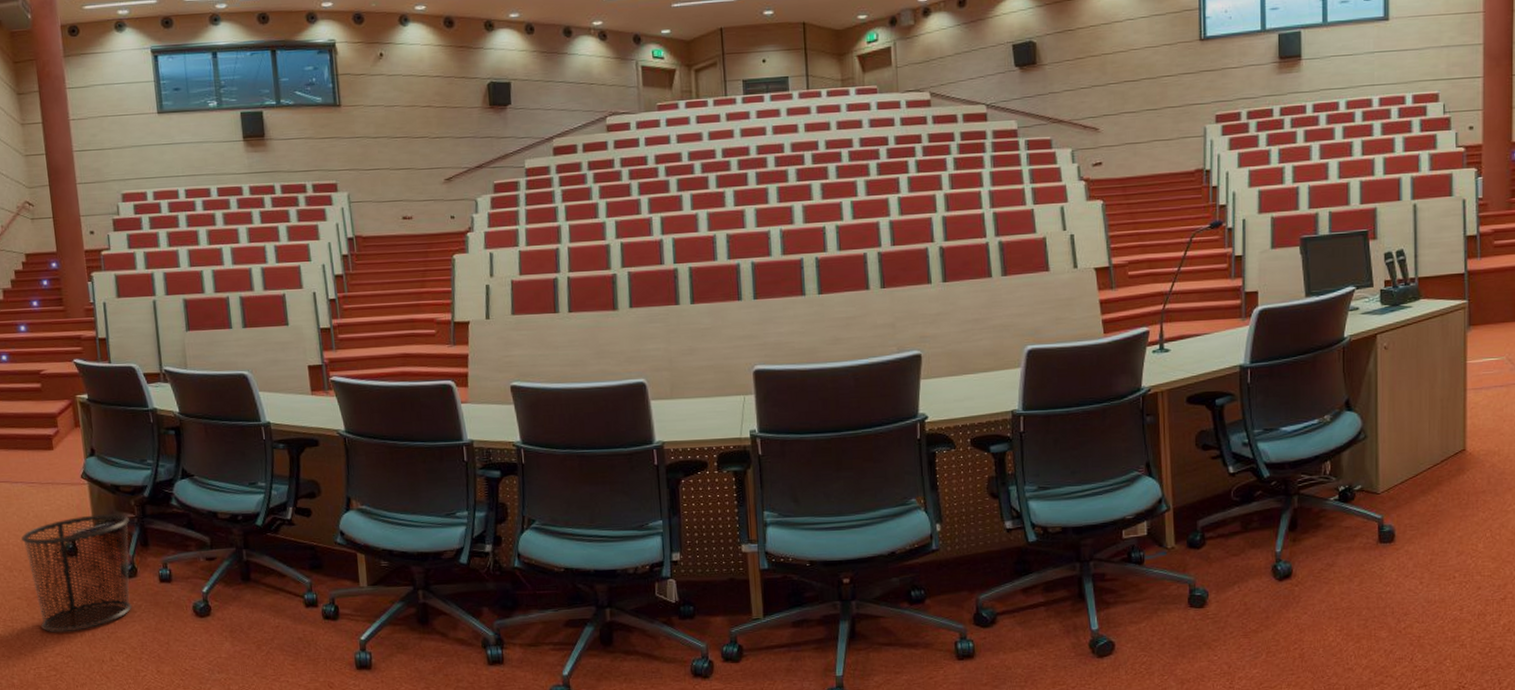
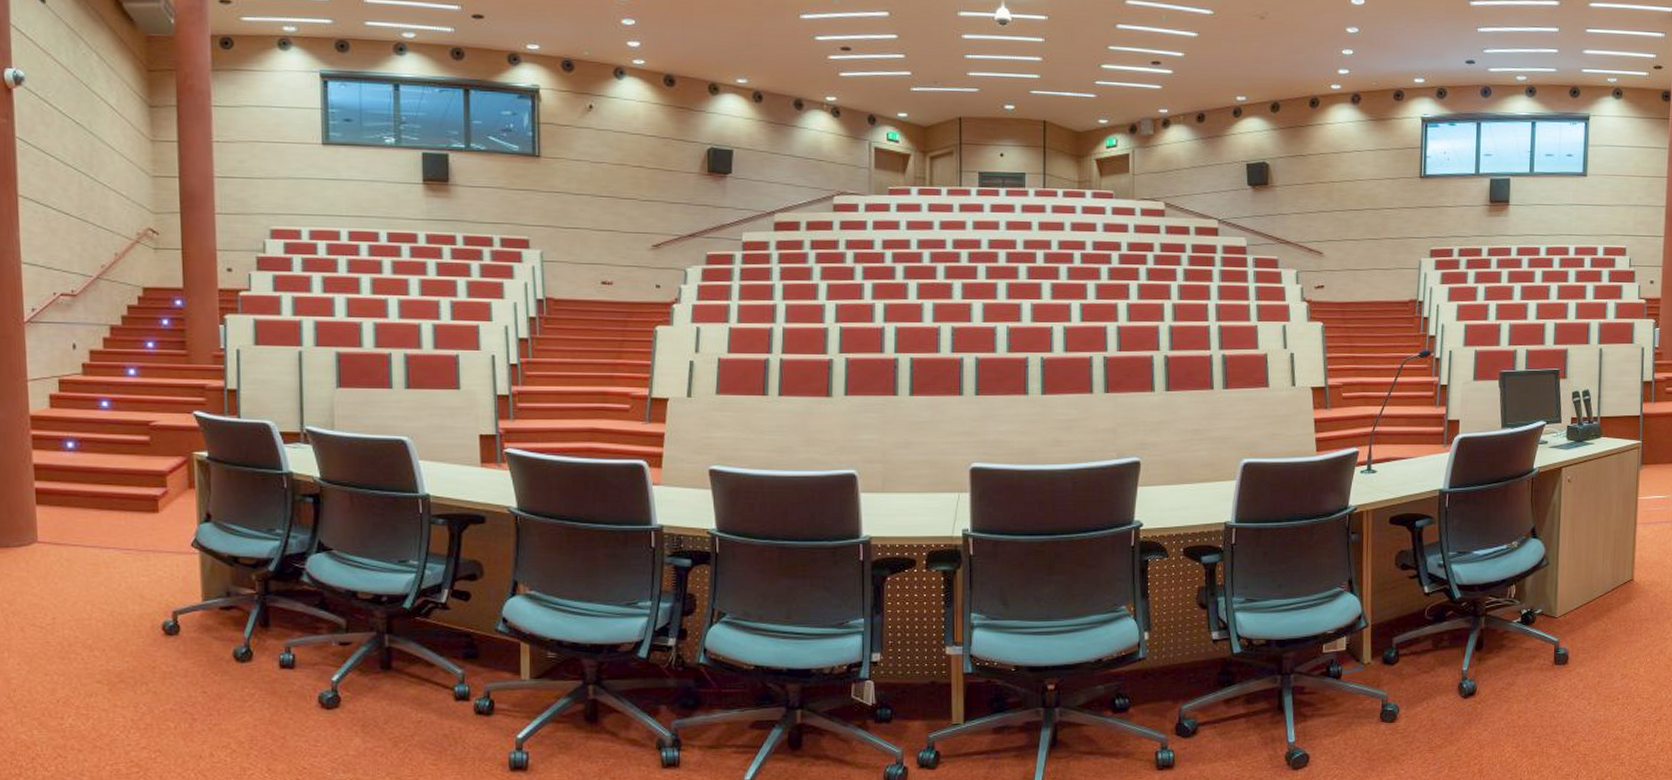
waste bin: present [21,514,132,633] -> none [108,589,248,723]

